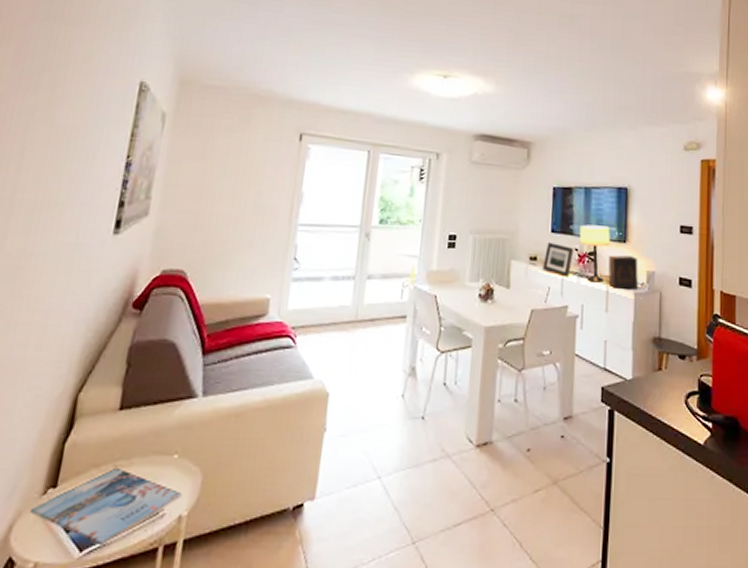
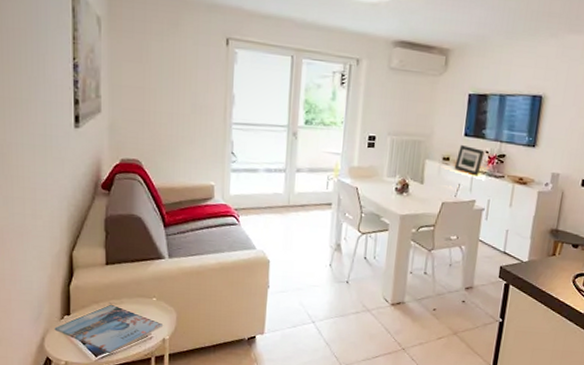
table lamp: present [579,224,610,283] -> none [491,129,521,182]
decorative box: present [608,255,638,290] -> none [514,158,544,189]

